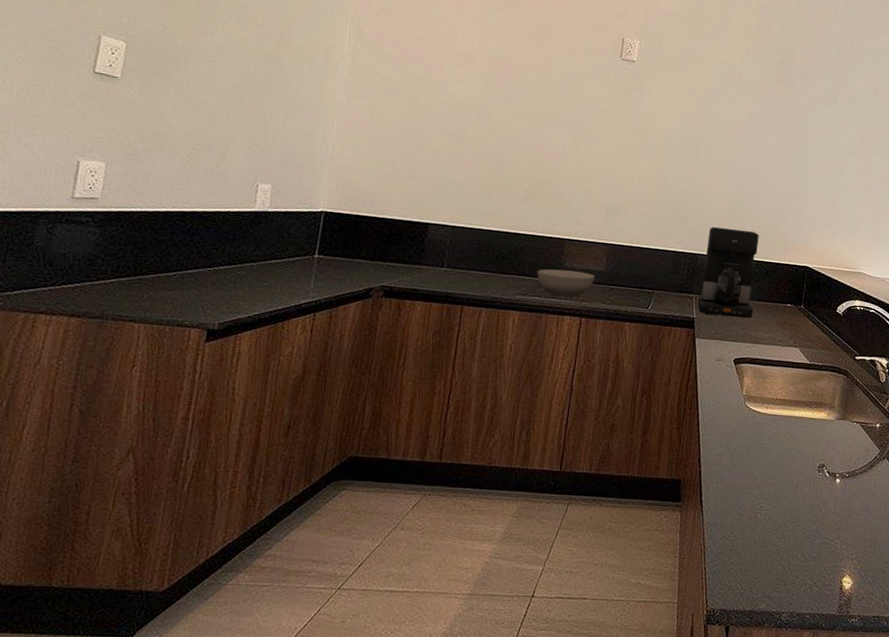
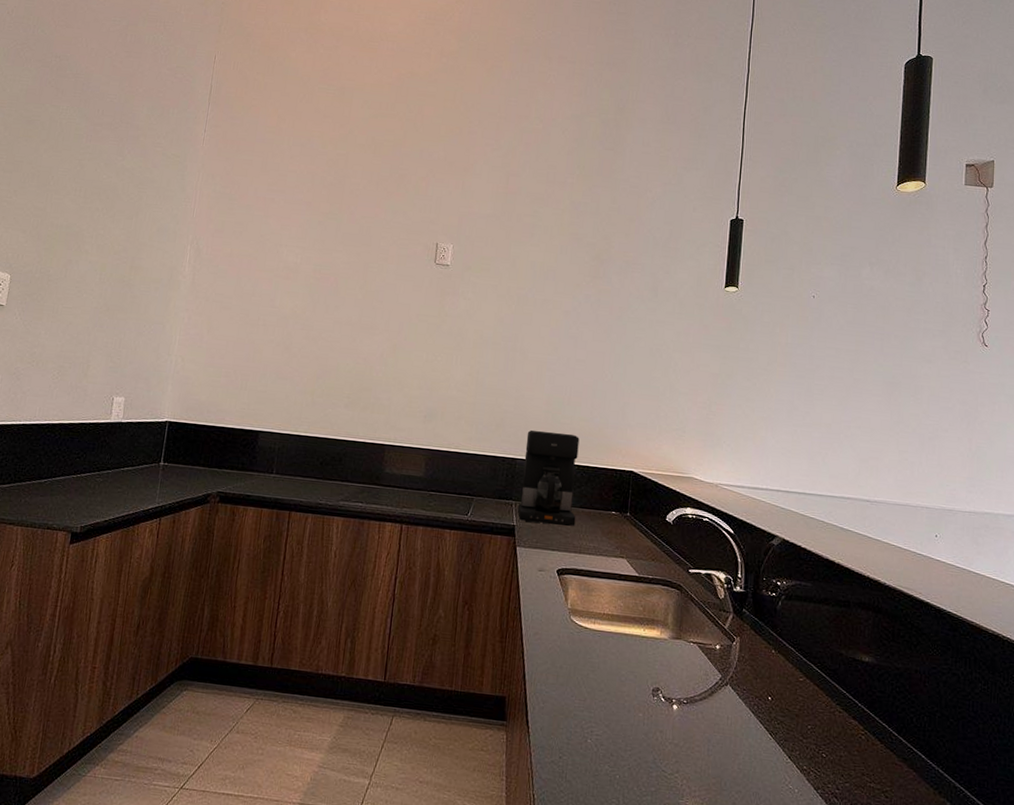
bowl: present [537,269,596,297] -> none [358,475,415,503]

